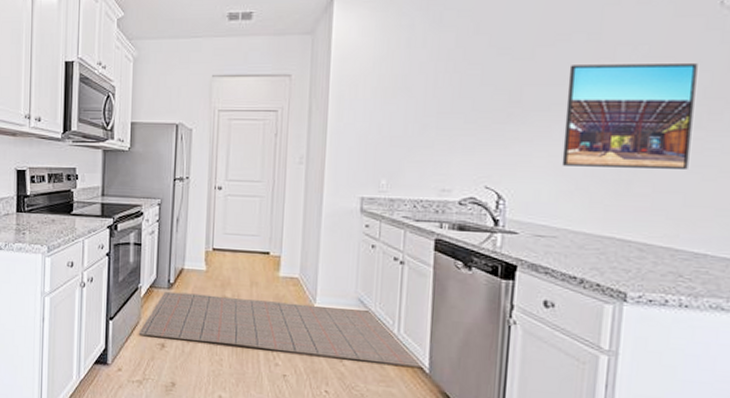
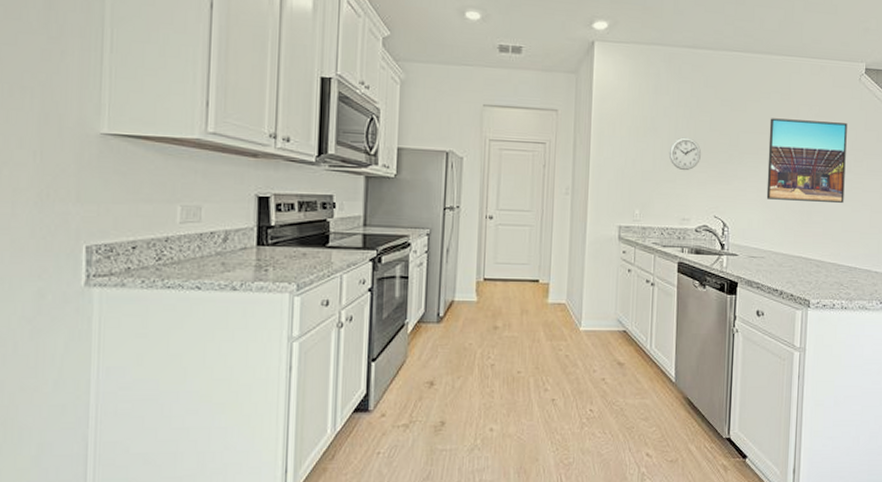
rug: present [138,291,422,367] -> none [404,326,669,378]
wall clock: none [424,96,469,135] -> present [668,137,702,171]

